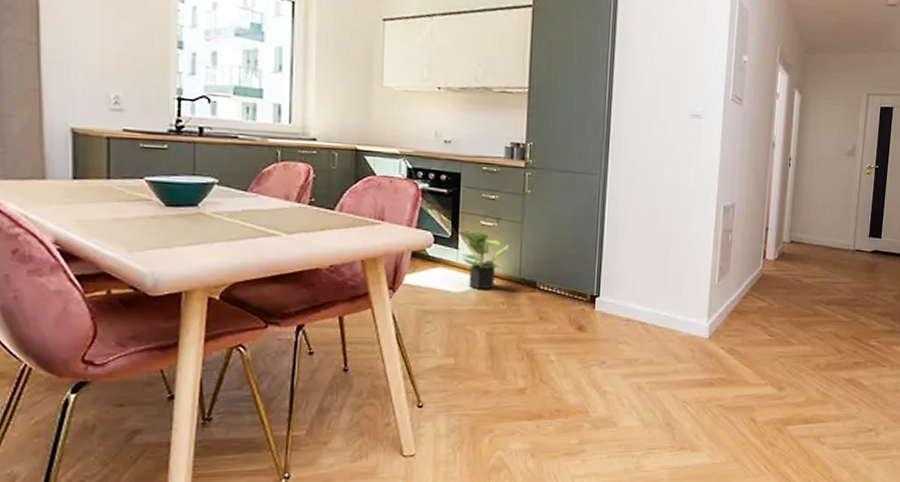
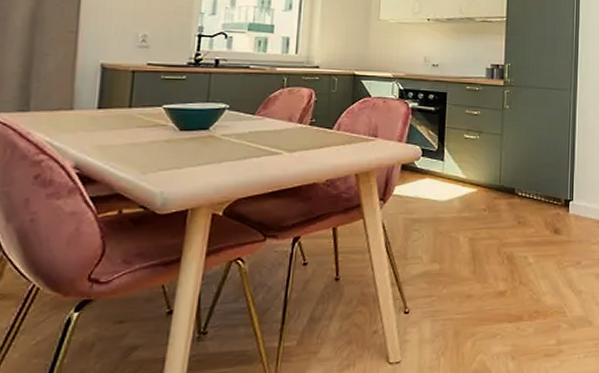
potted plant: present [459,231,509,289] -> none [445,144,490,197]

